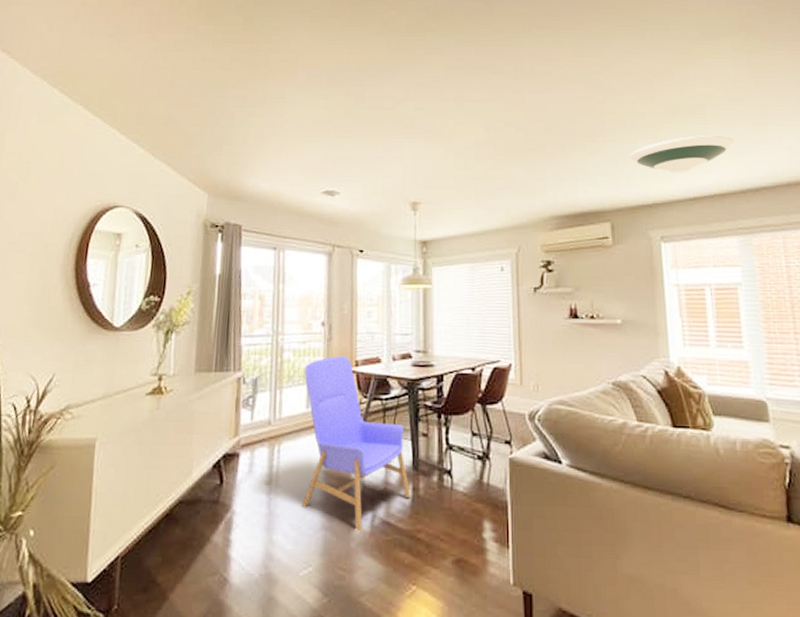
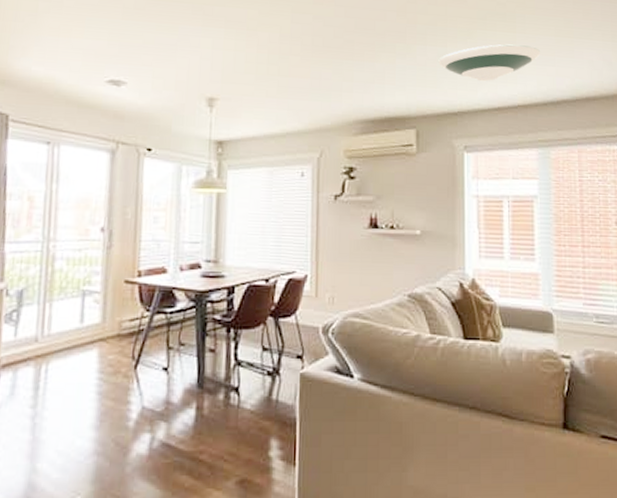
armchair: present [302,356,411,532] -> none [71,265,194,456]

